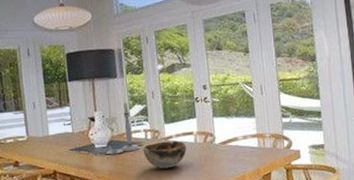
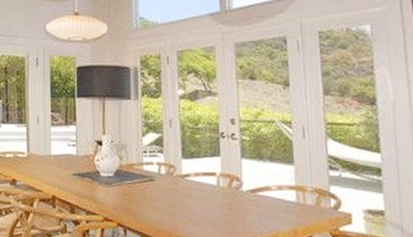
candlestick: present [105,102,139,155] -> none [111,128,151,187]
decorative bowl: present [143,140,187,169] -> none [155,179,206,212]

